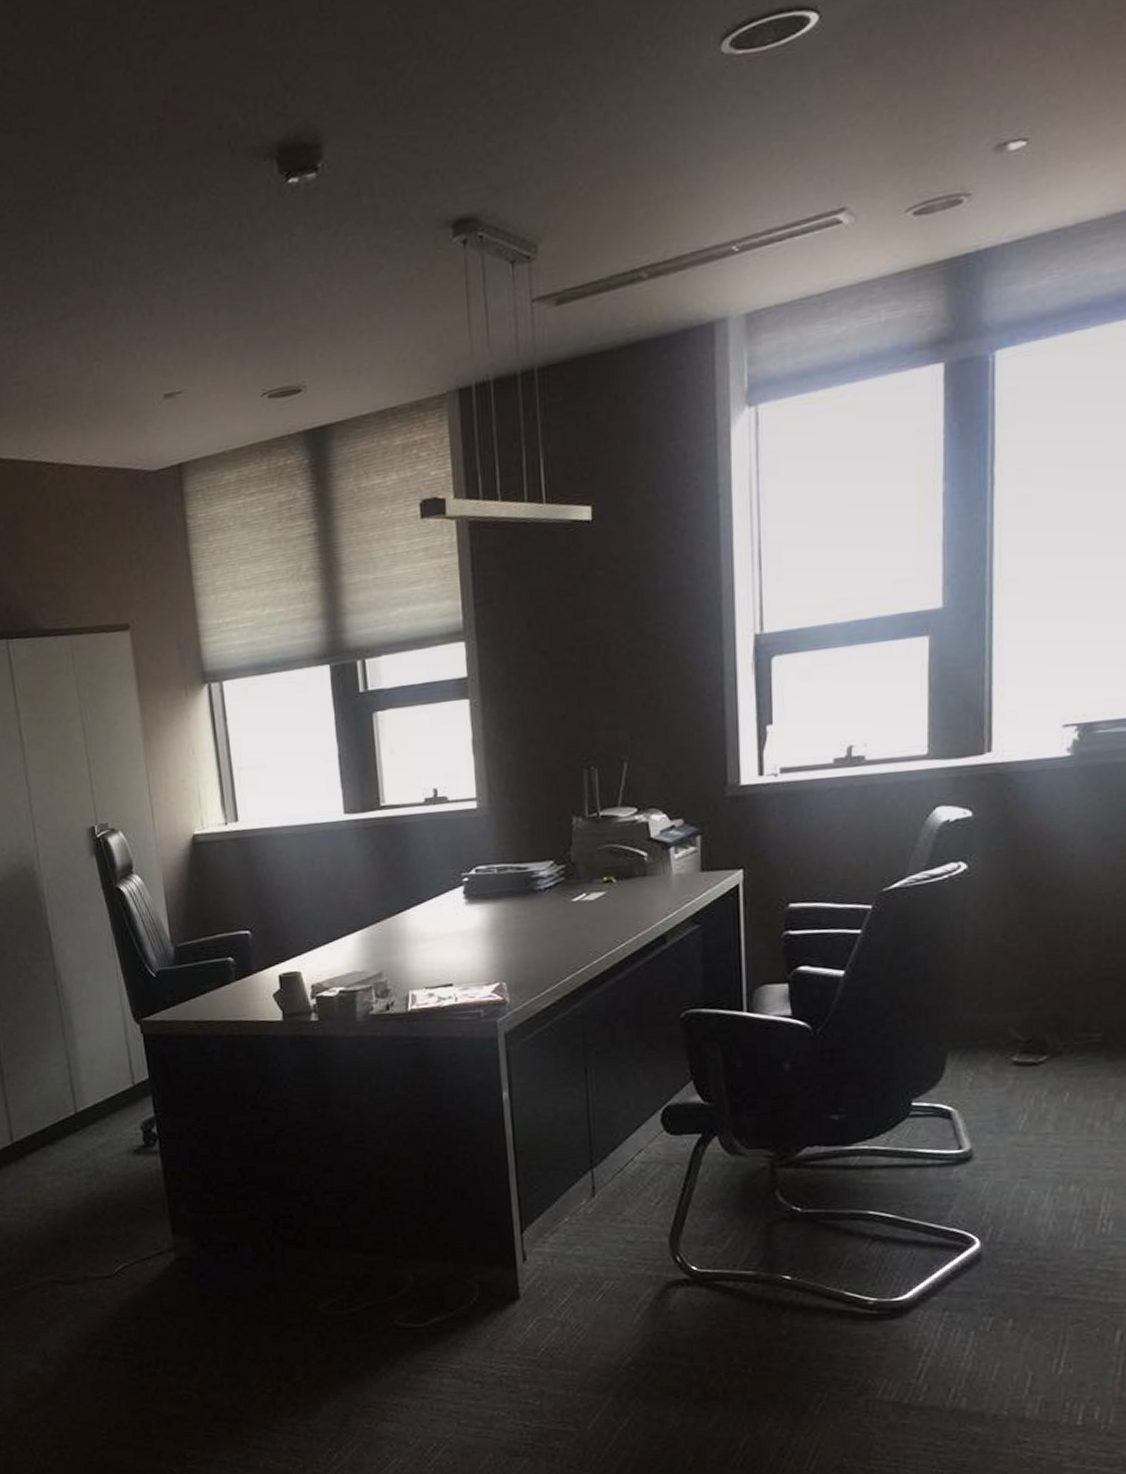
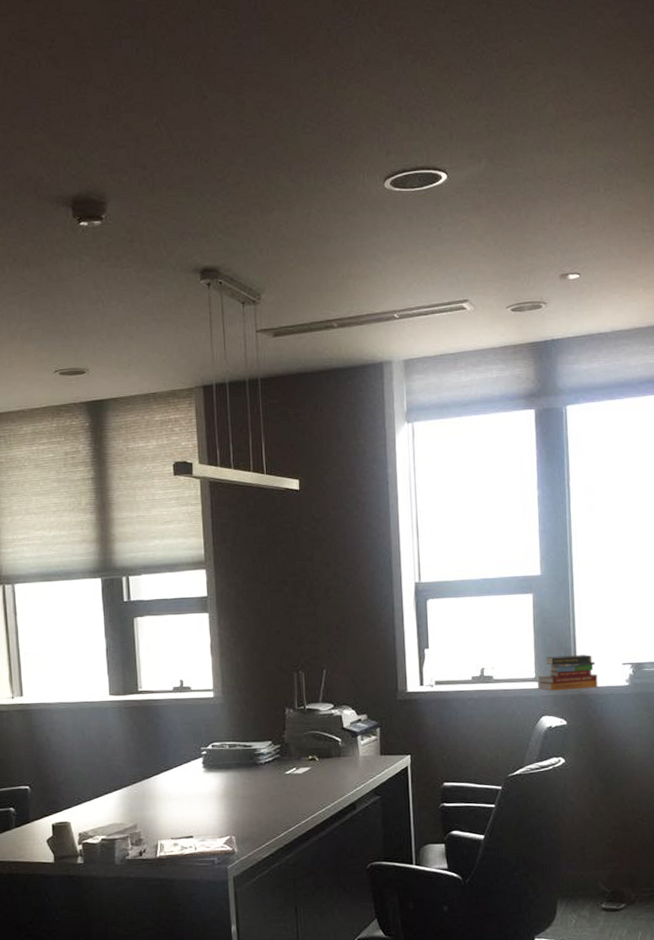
books: none [930,716,1023,772] -> present [537,655,598,691]

